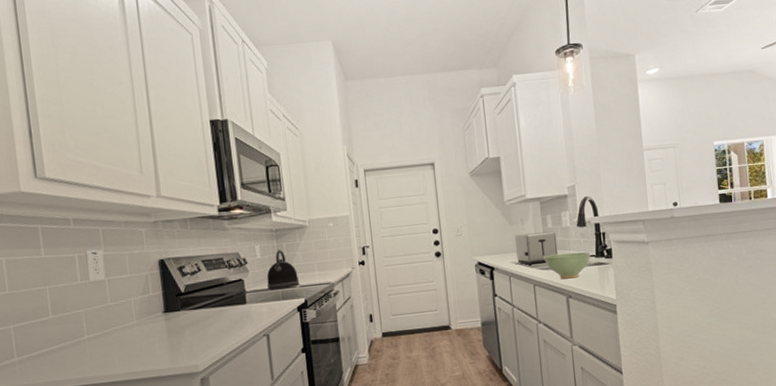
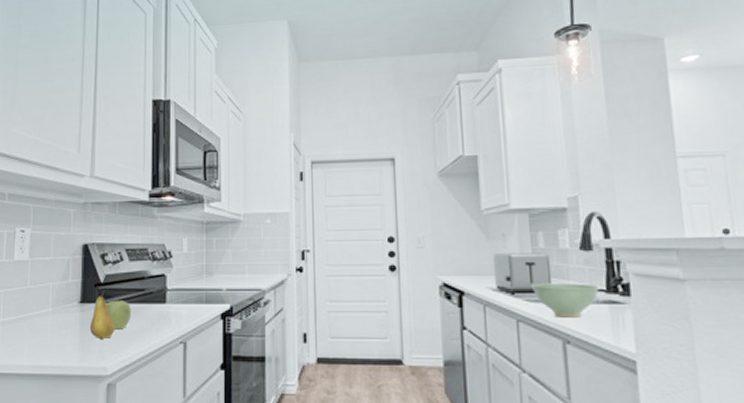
fruit: none [176,298,202,342] -> present [89,290,115,339]
fruit: none [190,305,216,332] -> present [106,299,132,330]
kettle: present [266,250,300,290] -> none [191,245,227,290]

